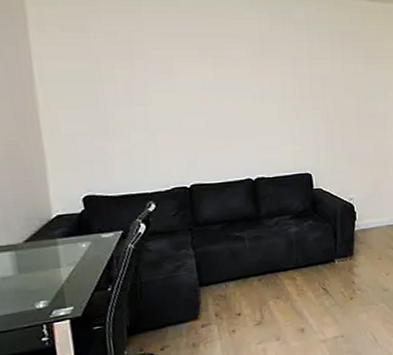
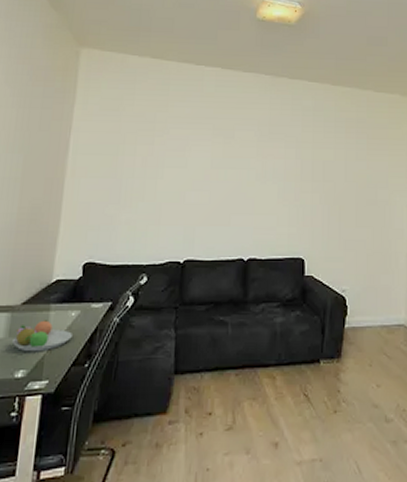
fruit bowl: none [22,254,88,285] -> present [11,320,72,352]

